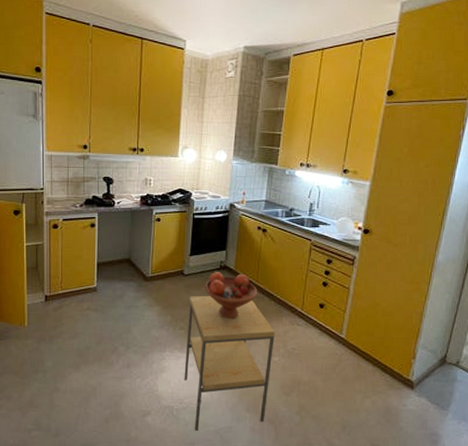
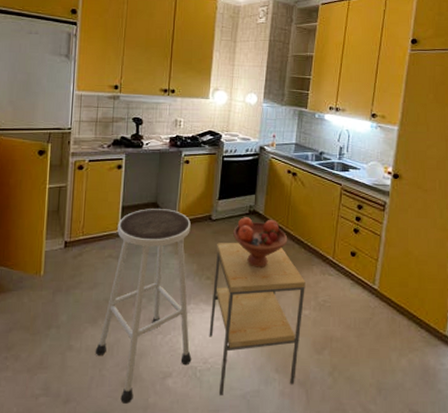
stool: none [79,265,169,437] -> present [95,209,192,404]

